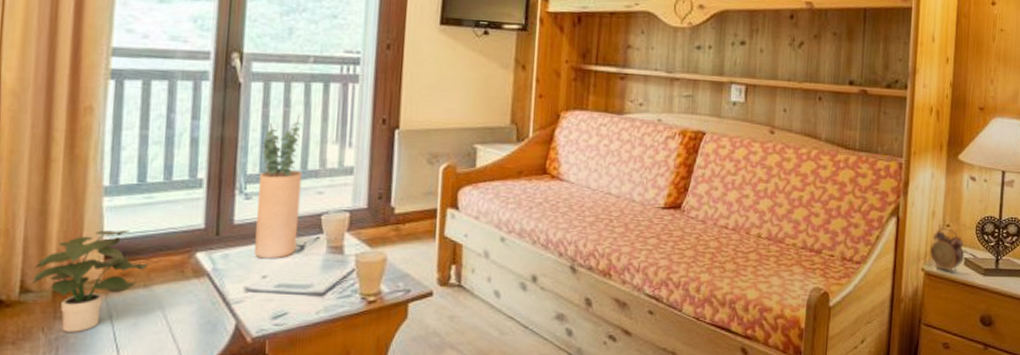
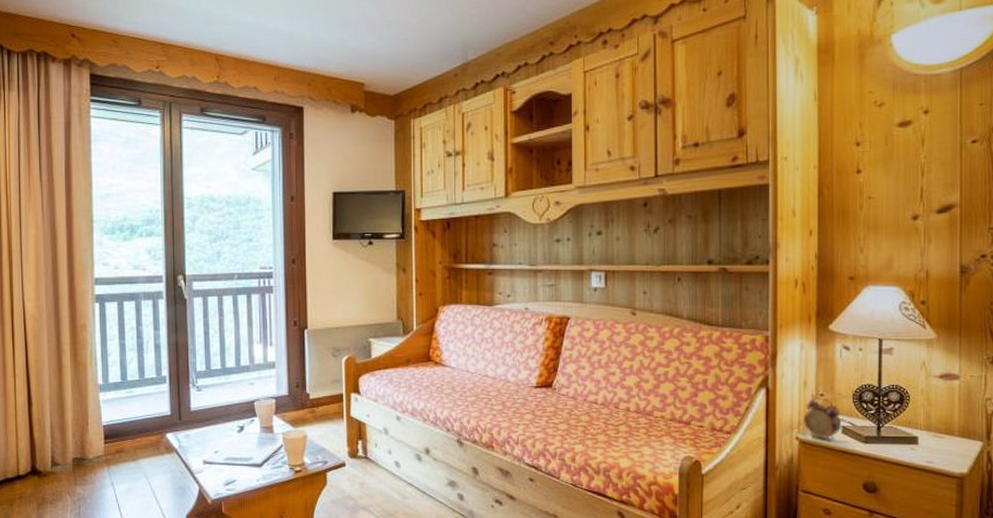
potted plant: present [31,229,150,333] -> none [58,417,135,496]
vase: present [254,115,303,259] -> none [205,322,238,438]

